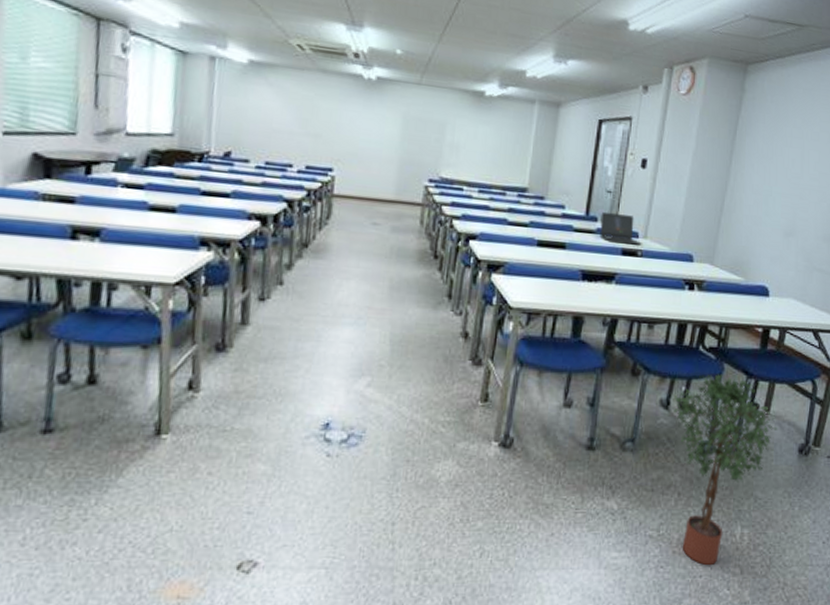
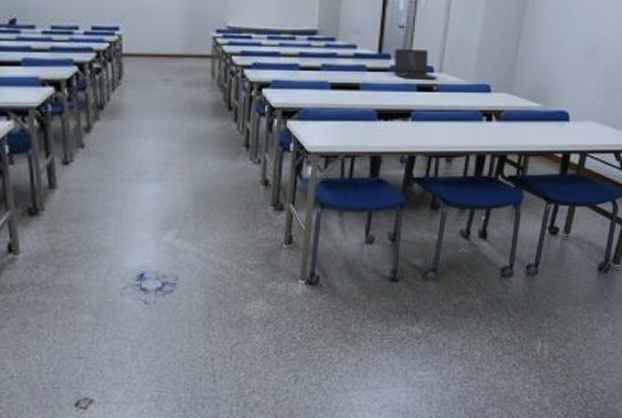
potted tree: present [673,374,778,565] -> none [473,201,578,378]

